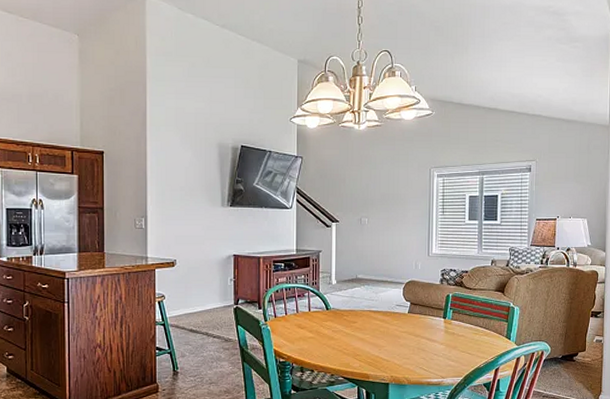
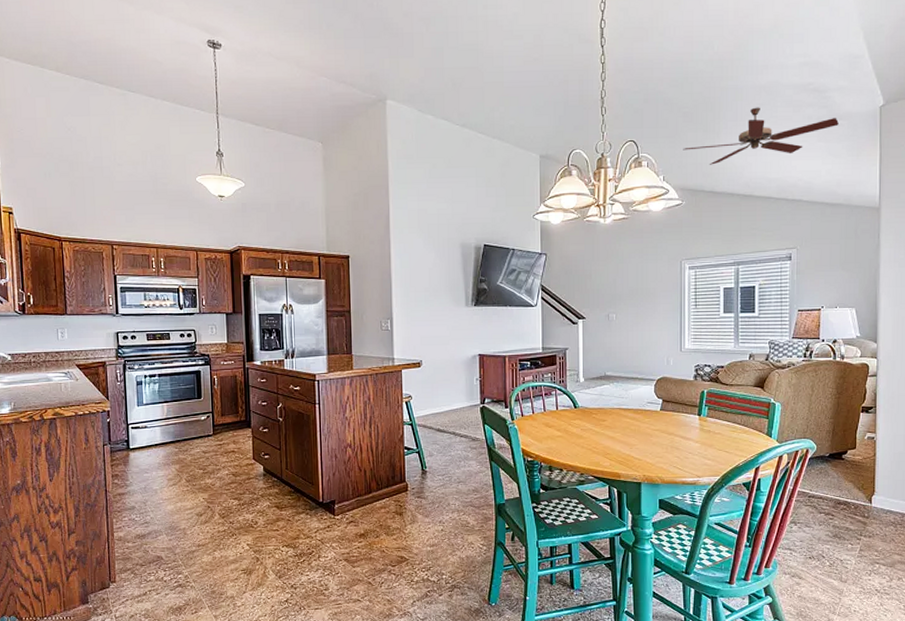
ceiling fan: none [434,25,575,78] -> present [683,107,839,165]

